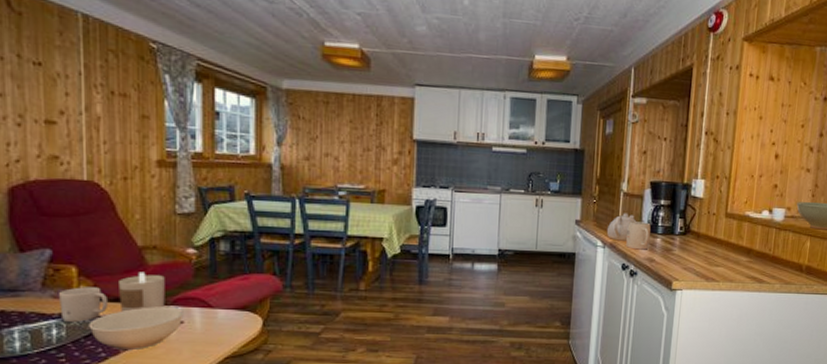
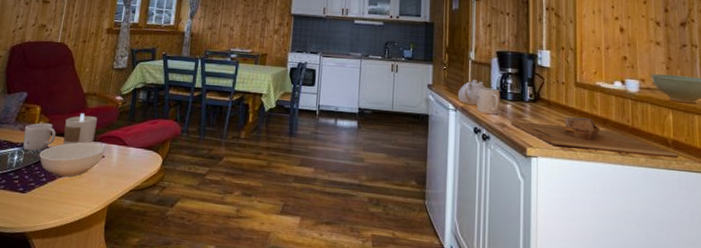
cutting board: none [659,248,809,283] -> present [511,117,678,159]

